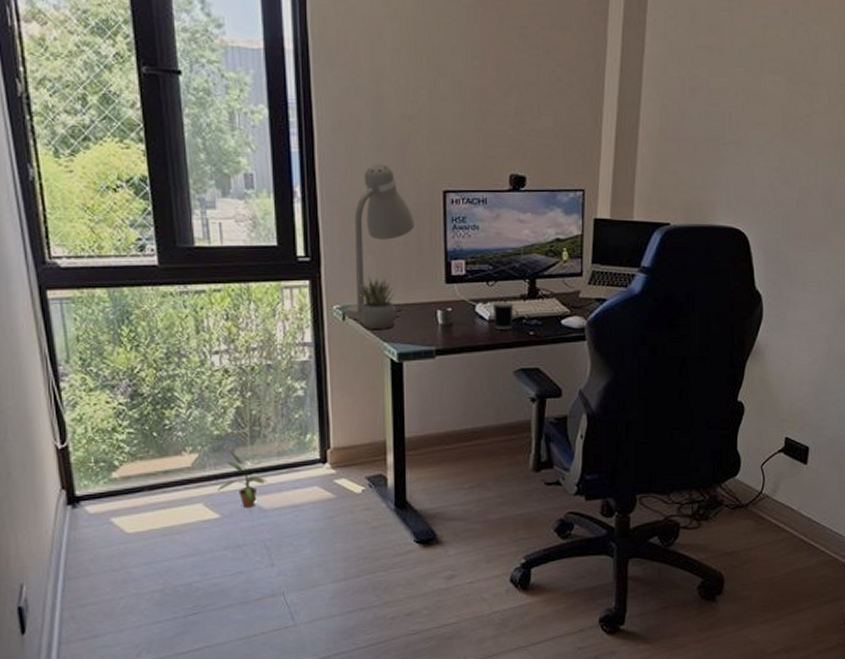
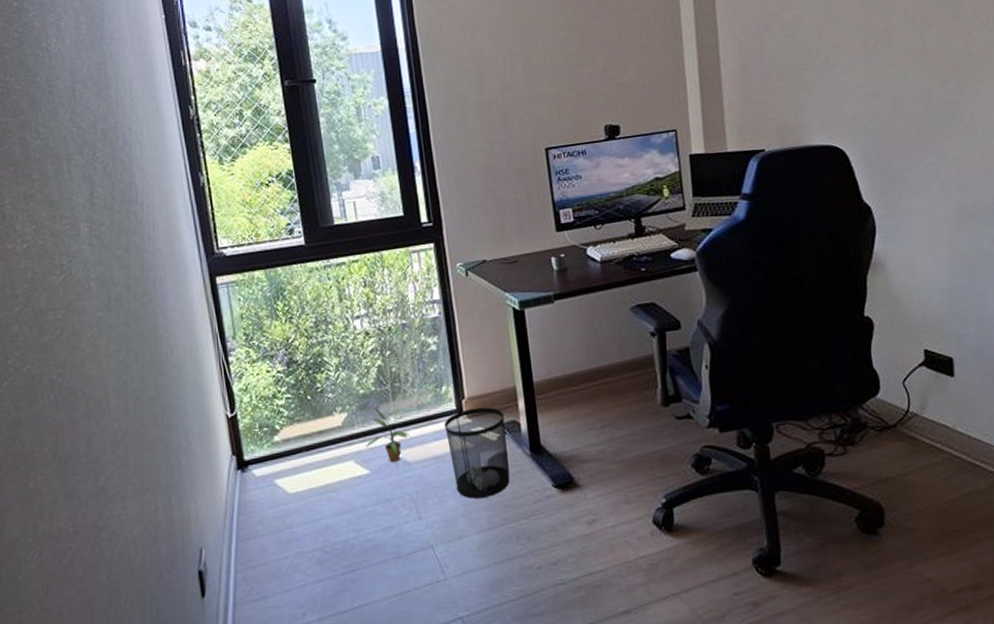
waste bin: none [305,459,372,549] -> present [443,407,510,499]
desk lamp: present [344,164,414,319] -> none [467,132,523,274]
succulent plant: present [360,276,395,329] -> none [478,232,513,282]
mug: present [492,302,520,331] -> none [602,242,630,270]

